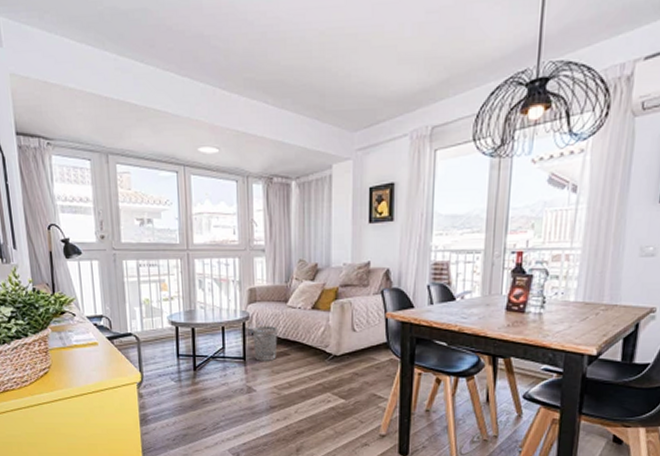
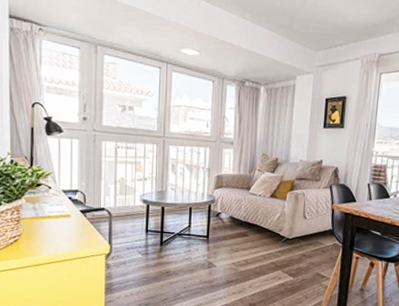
wastebasket: present [252,326,278,361] -> none [216,209,239,240]

